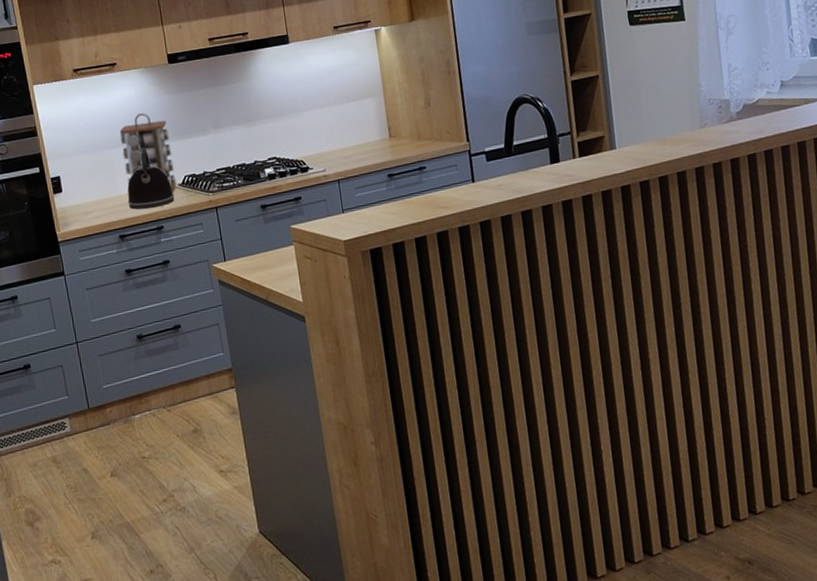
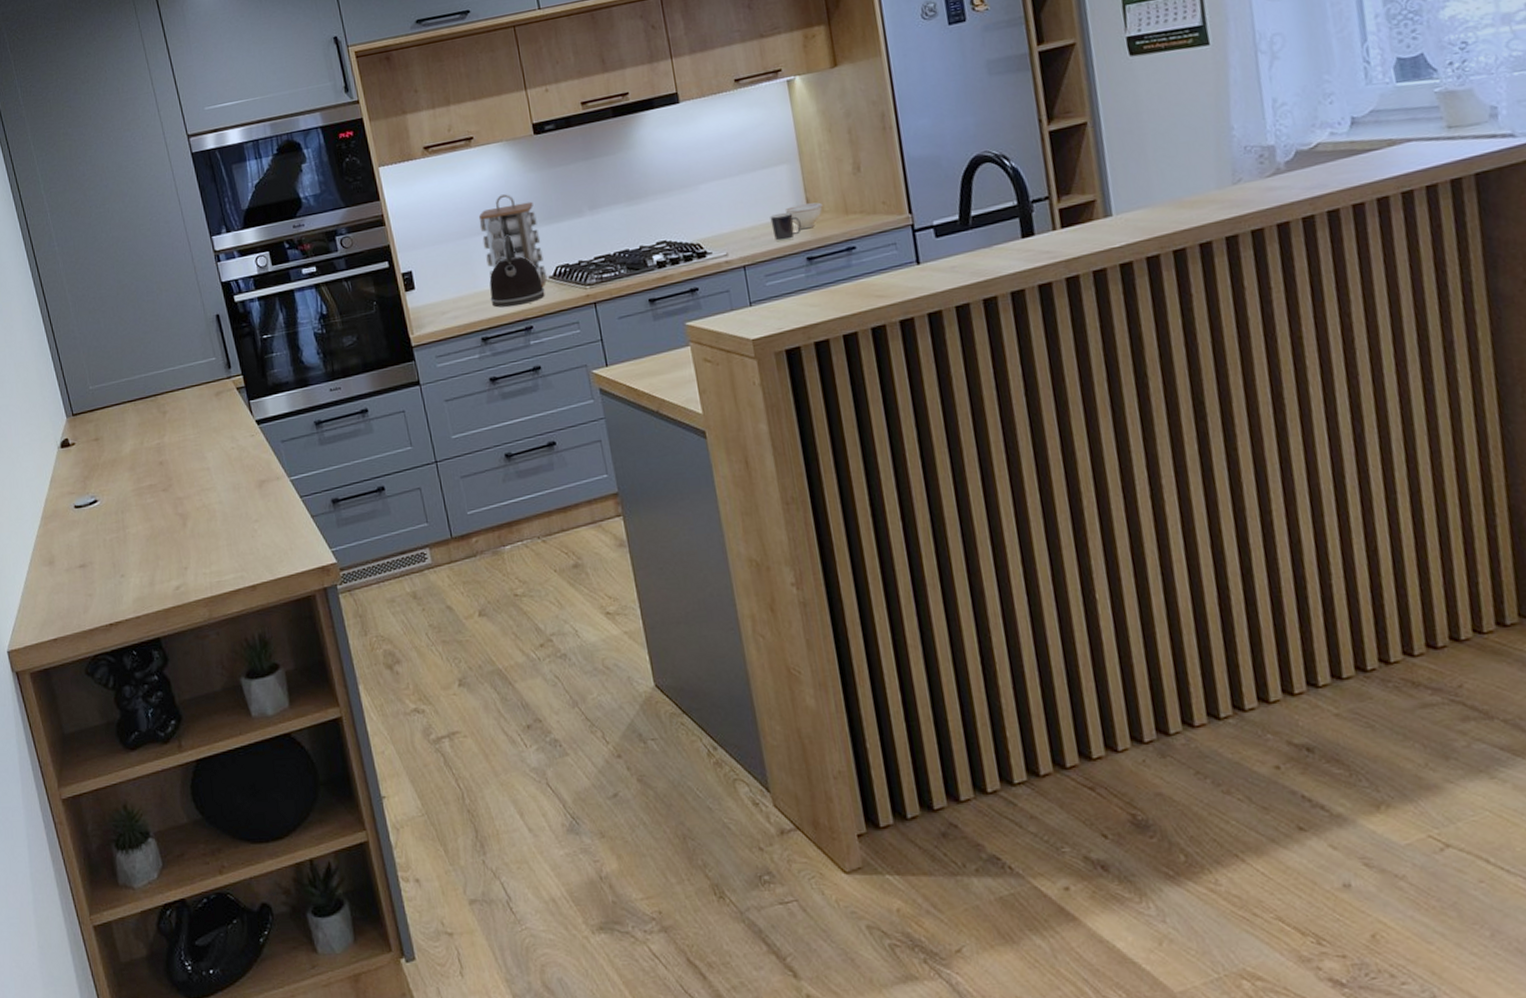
mug: none [360,137,384,161] -> present [770,212,802,242]
bowl: none [371,130,401,152] -> present [784,202,823,230]

